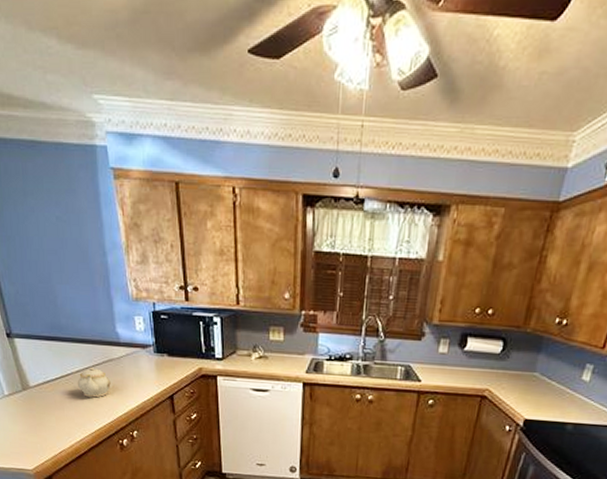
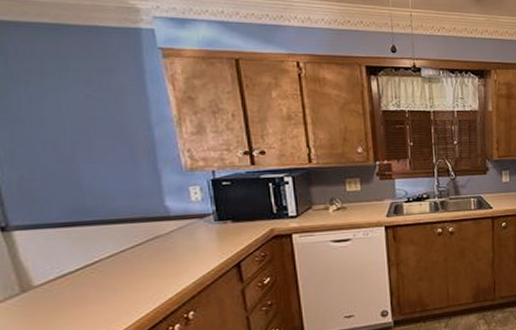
teapot: present [77,367,111,398] -> none [108,248,157,285]

